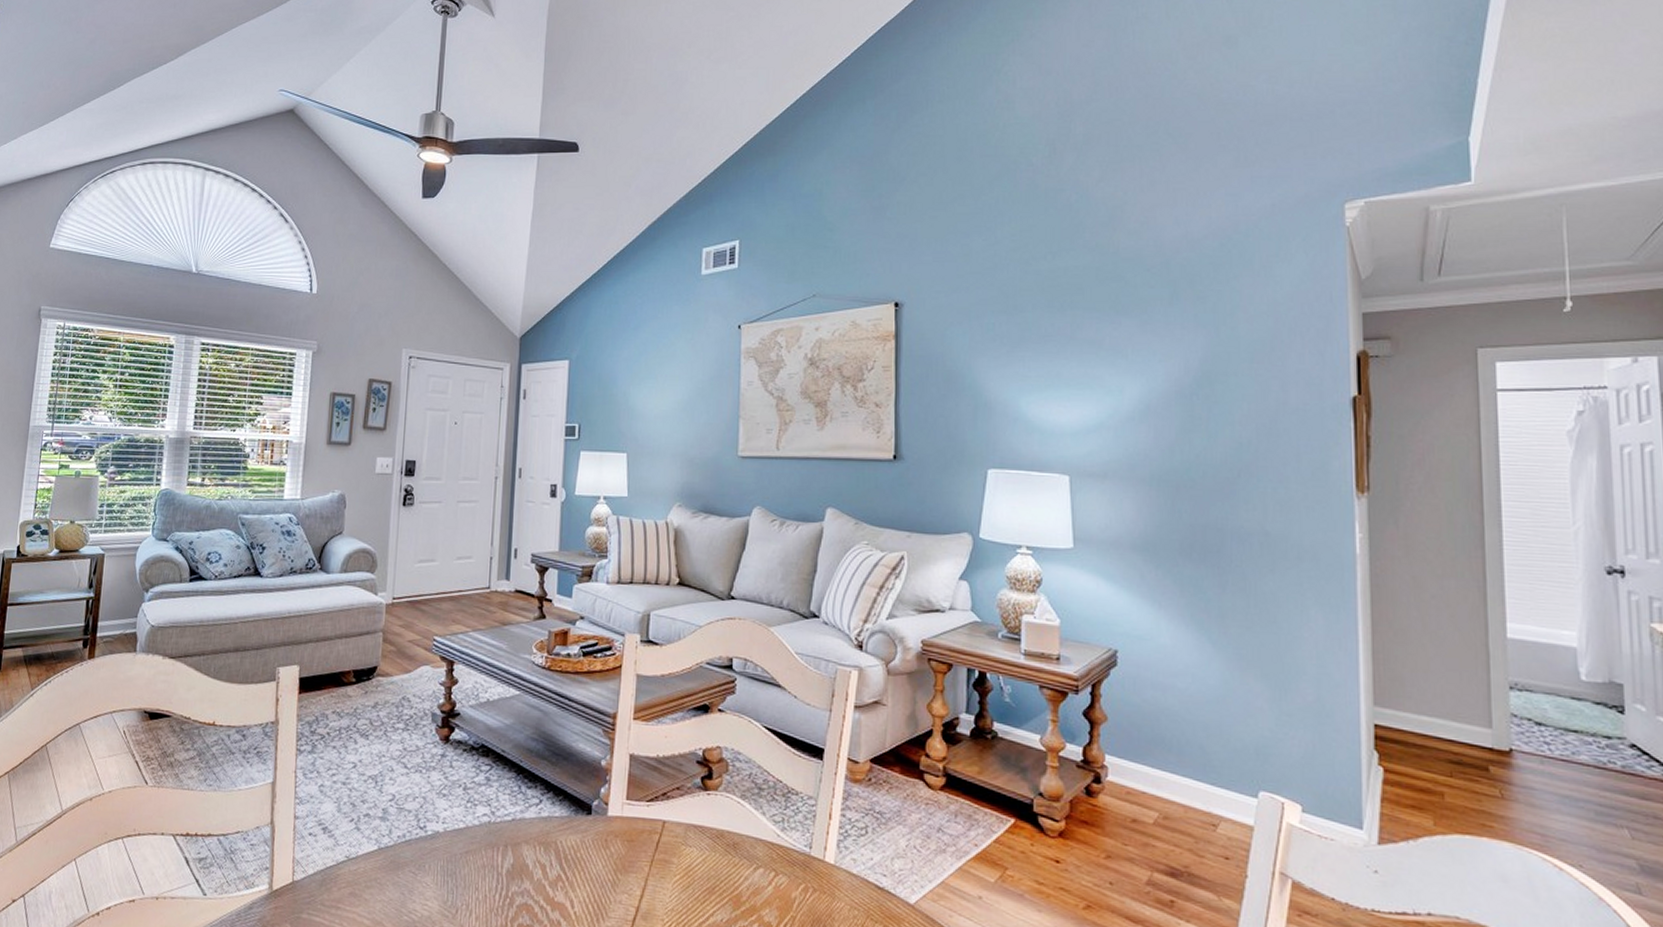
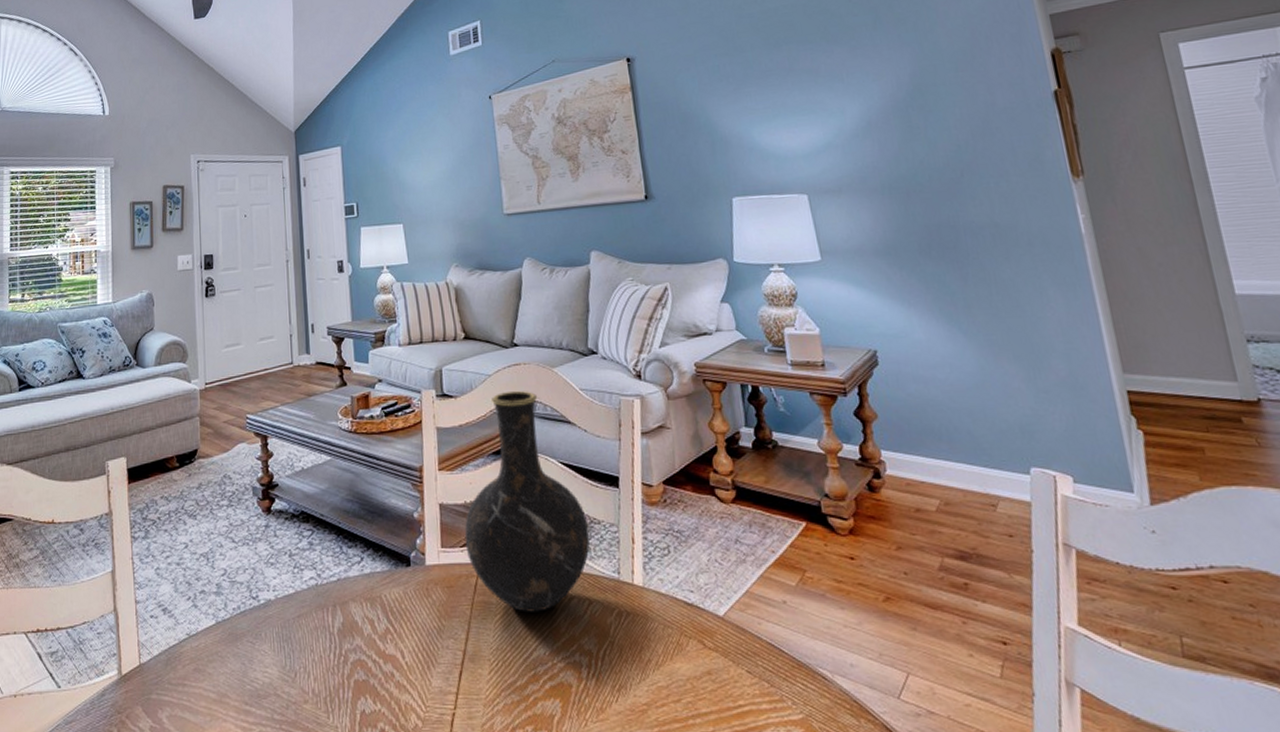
vase: none [652,645,786,878] -> present [464,390,591,612]

